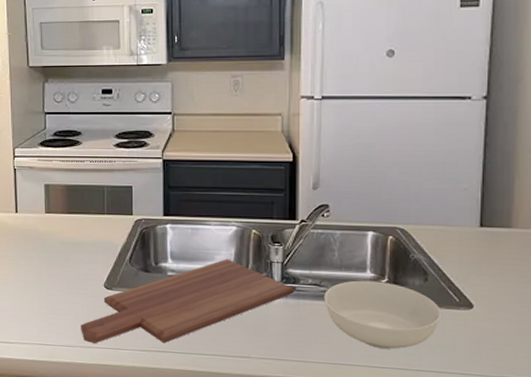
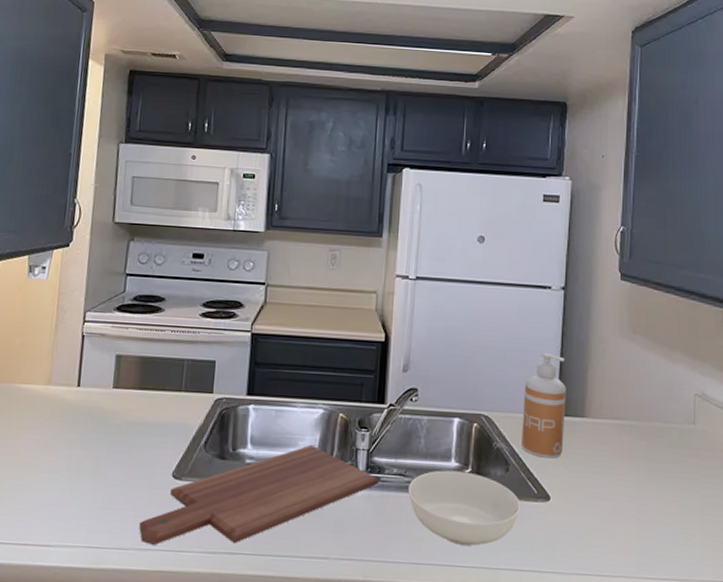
soap dispenser: none [441,164,490,268] -> present [522,352,566,458]

